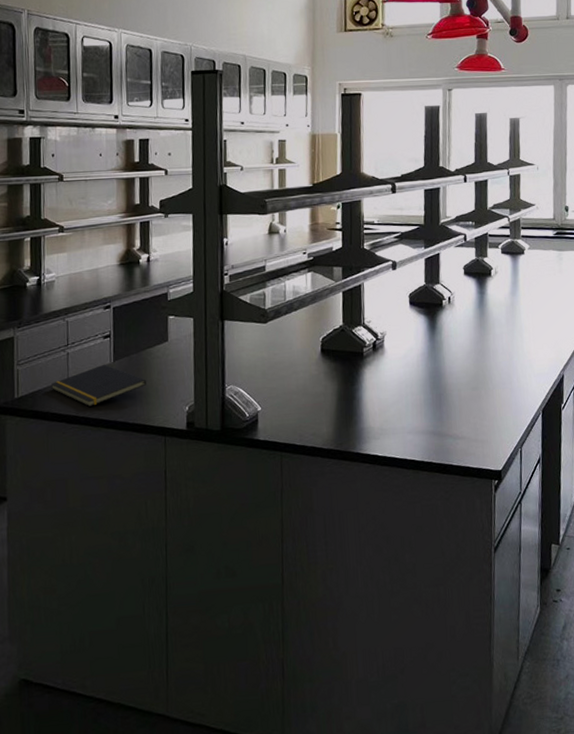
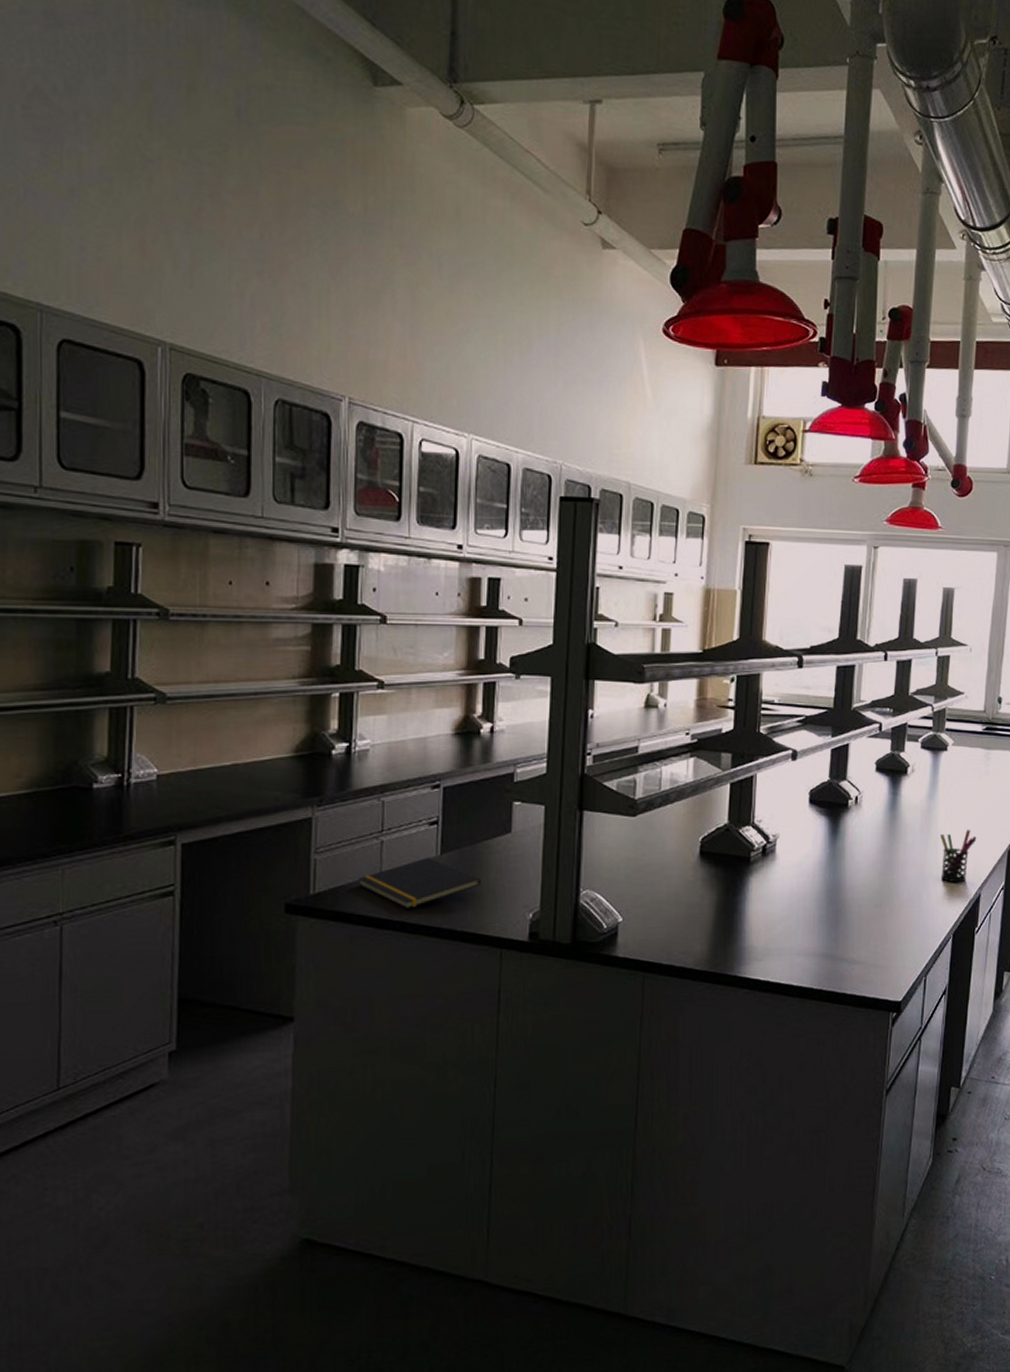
pen holder: none [524,320,556,367] -> present [940,830,977,883]

